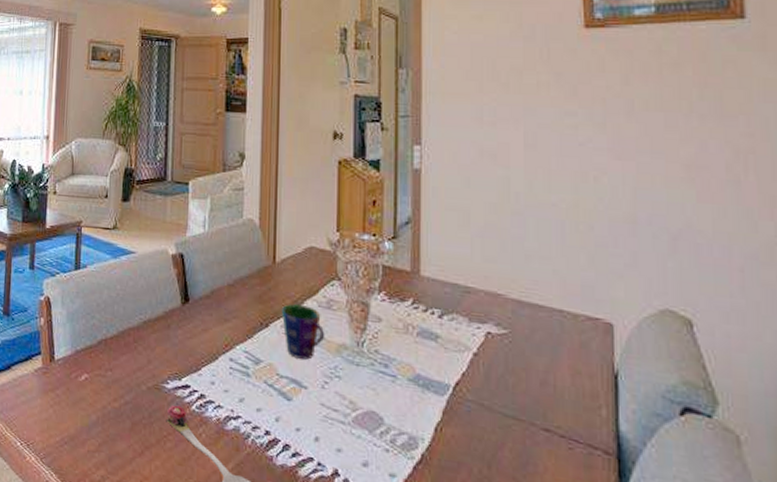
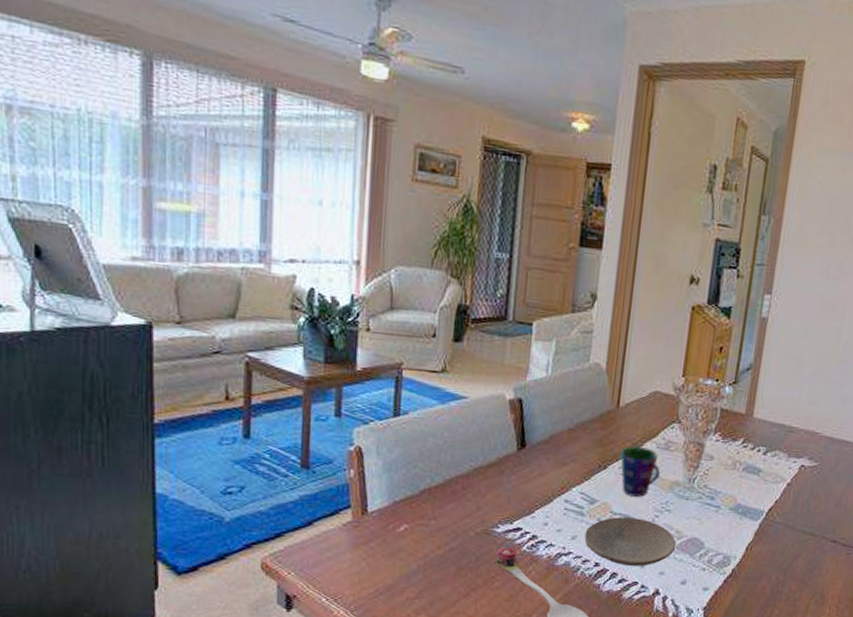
plate: none [252,380,352,440] -> present [584,517,677,566]

